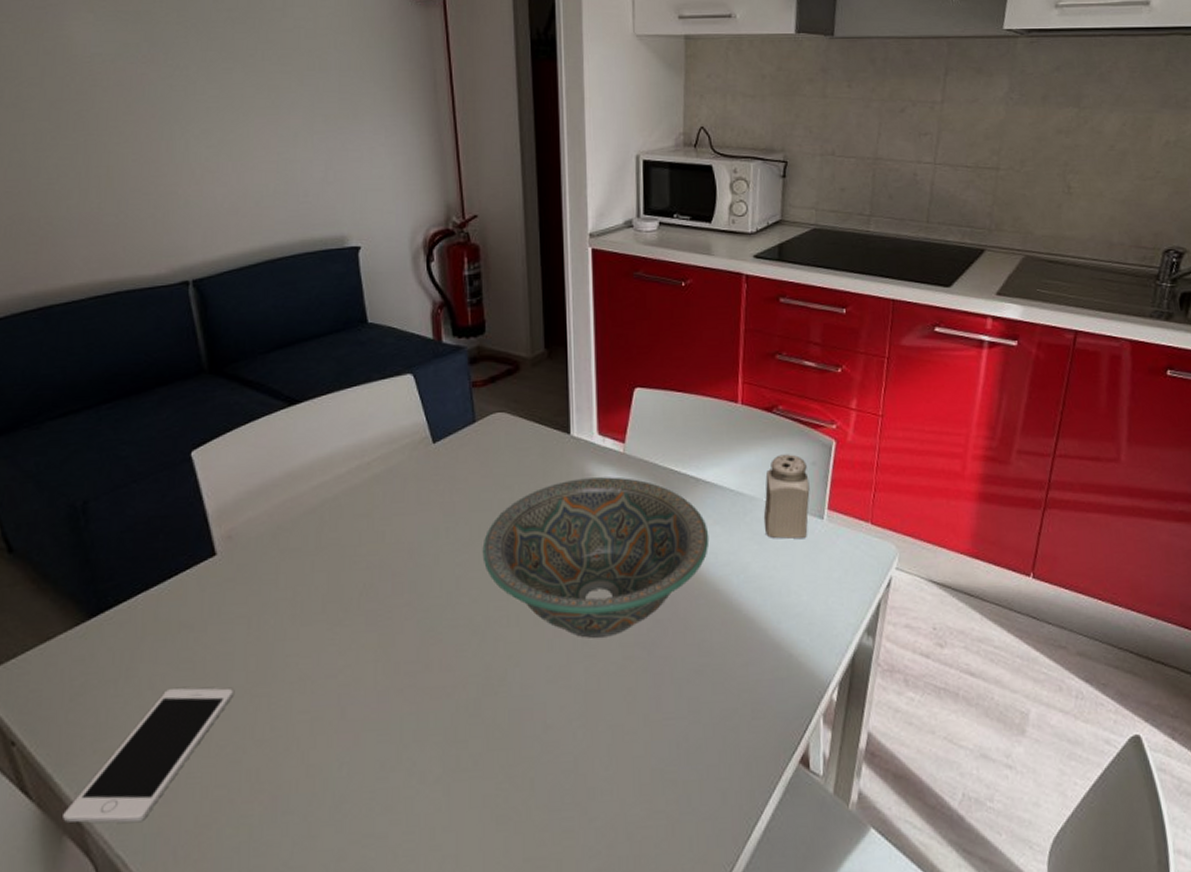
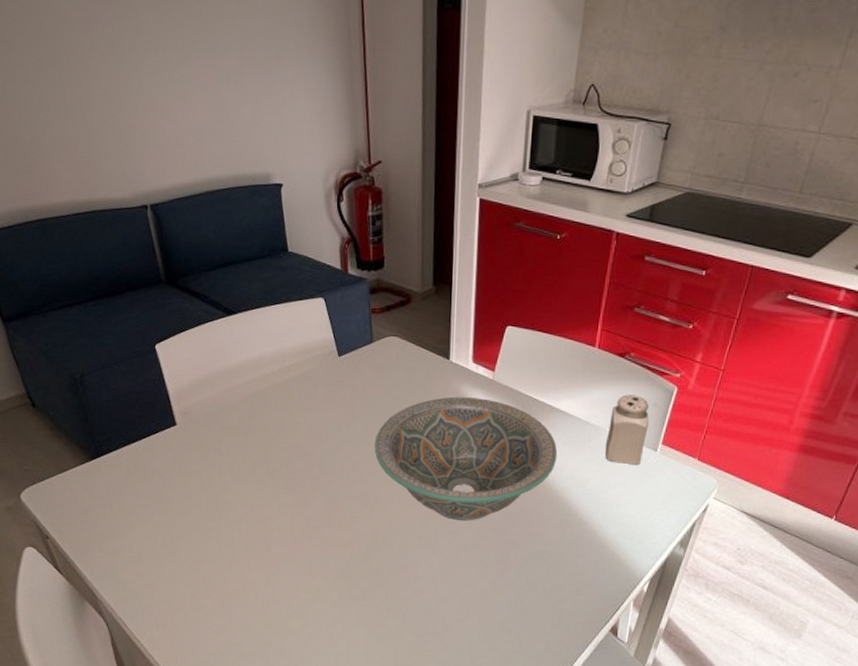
cell phone: present [63,687,233,823] -> none [83,516,192,600]

